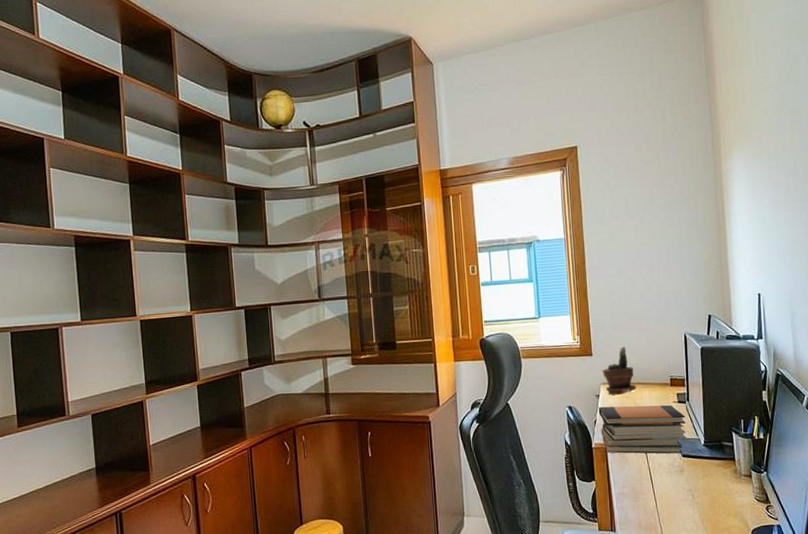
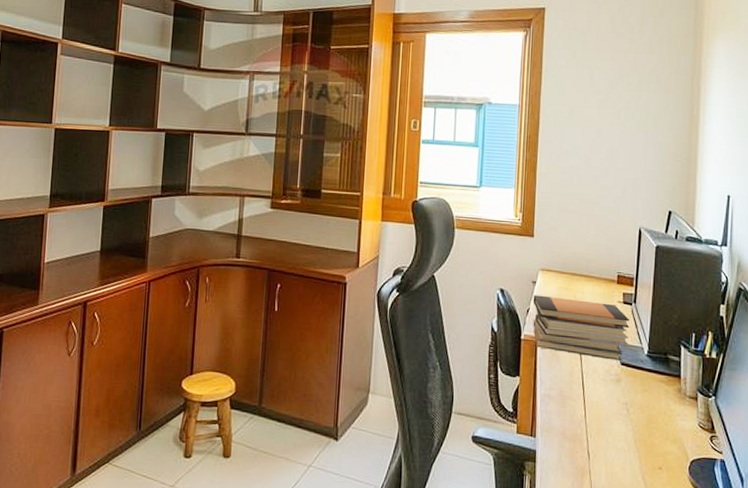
potted plant: present [602,346,637,395] -> none [542,231,579,285]

